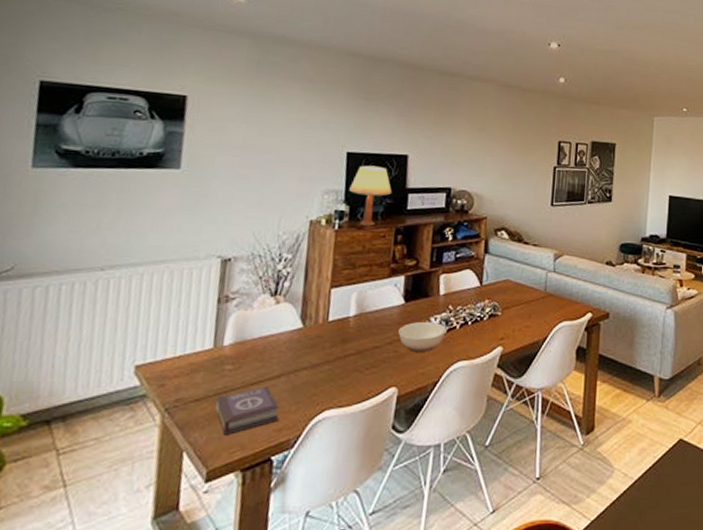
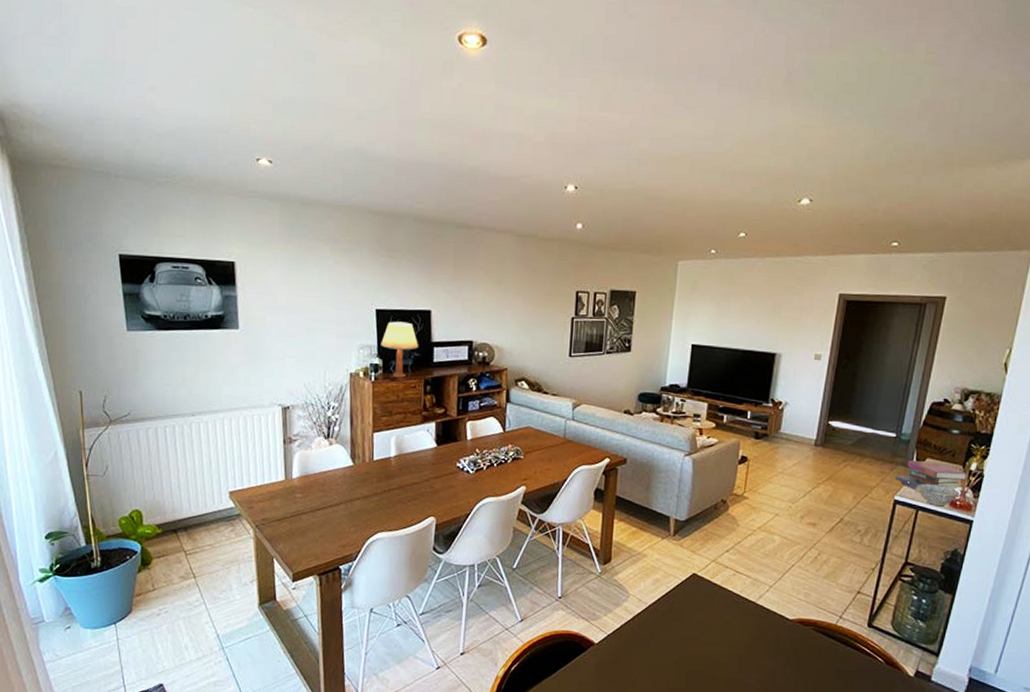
book: present [215,386,279,435] -> none [293,511,342,548]
bowl: present [398,321,447,352] -> none [433,462,475,489]

